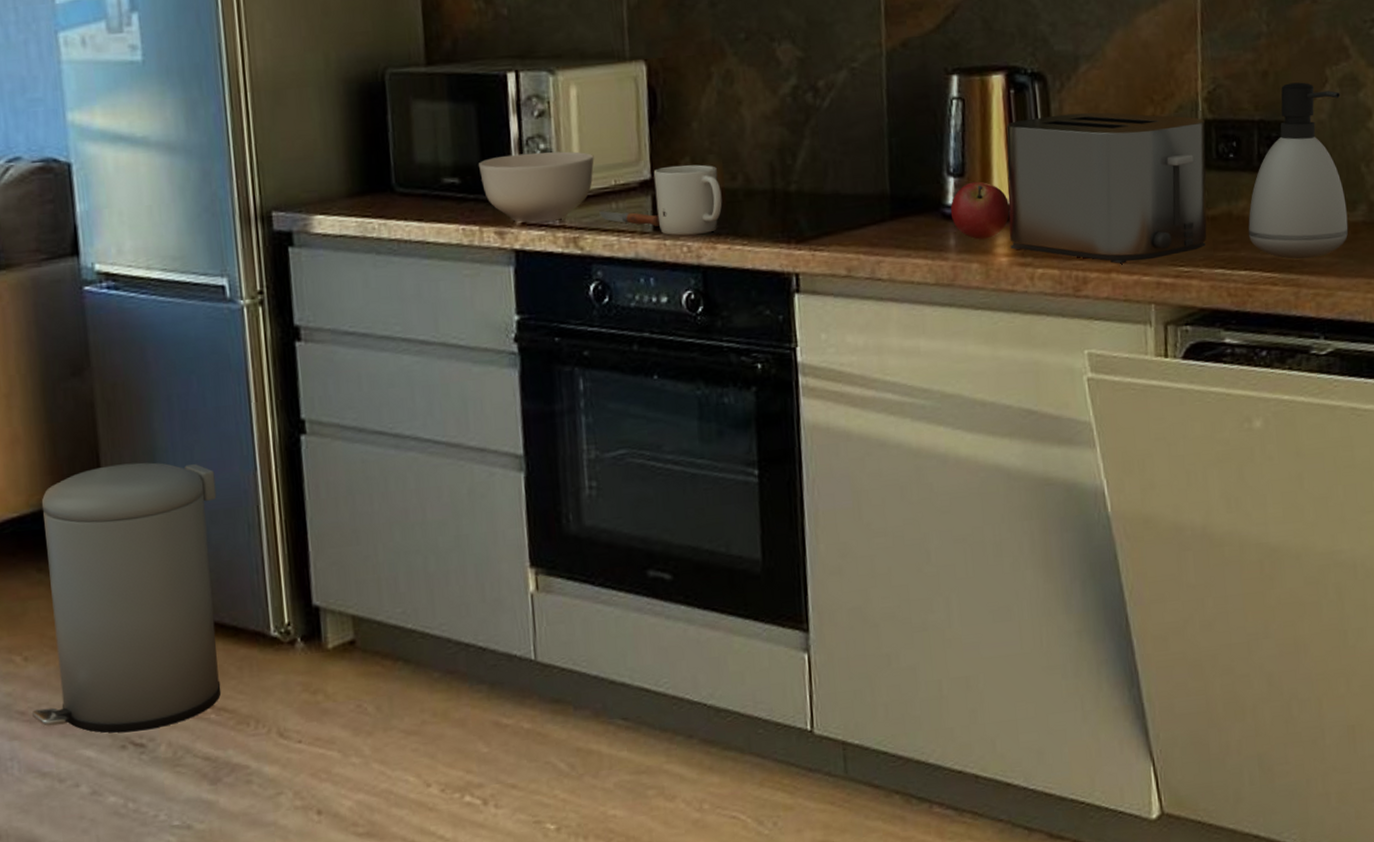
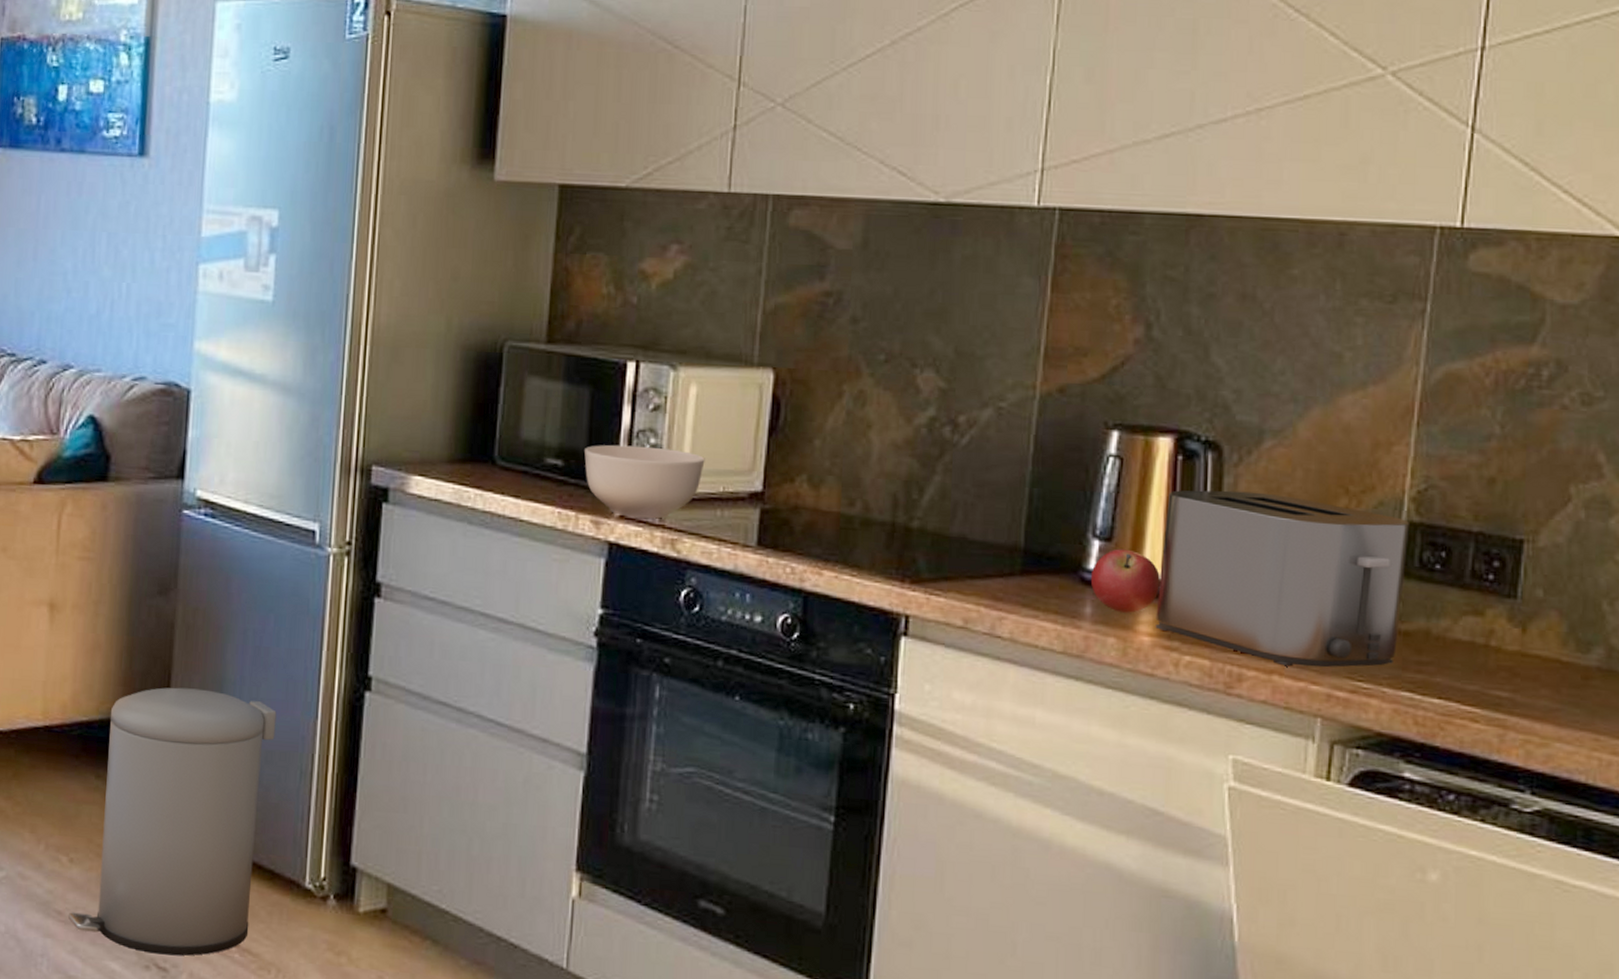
knife: present [599,211,660,228] -> none [702,517,765,543]
mug: present [653,164,723,236] -> none [763,481,836,558]
soap dispenser: present [1248,82,1348,260] -> none [1448,495,1586,699]

